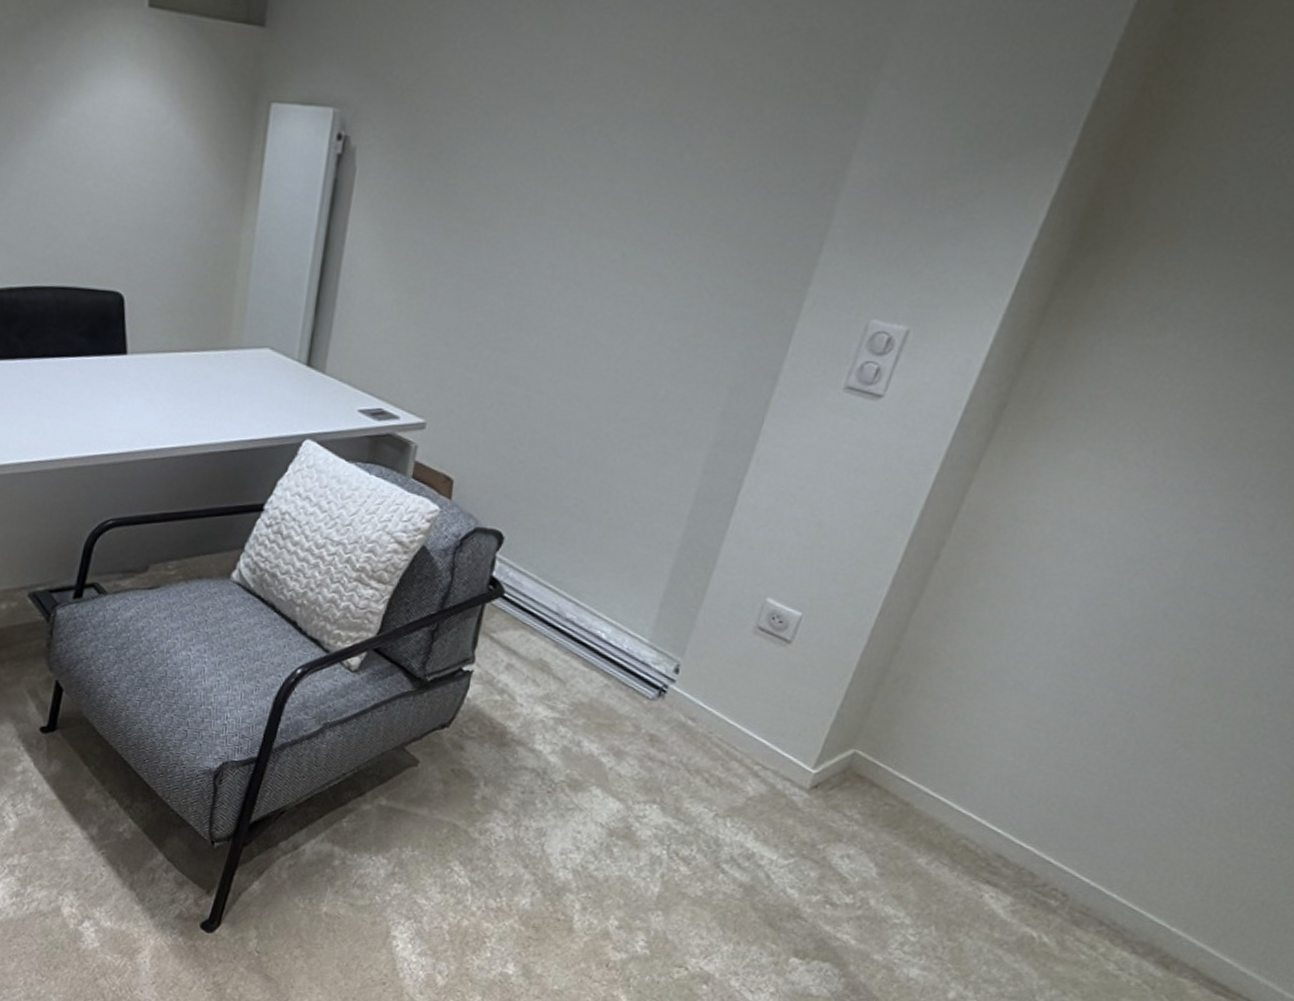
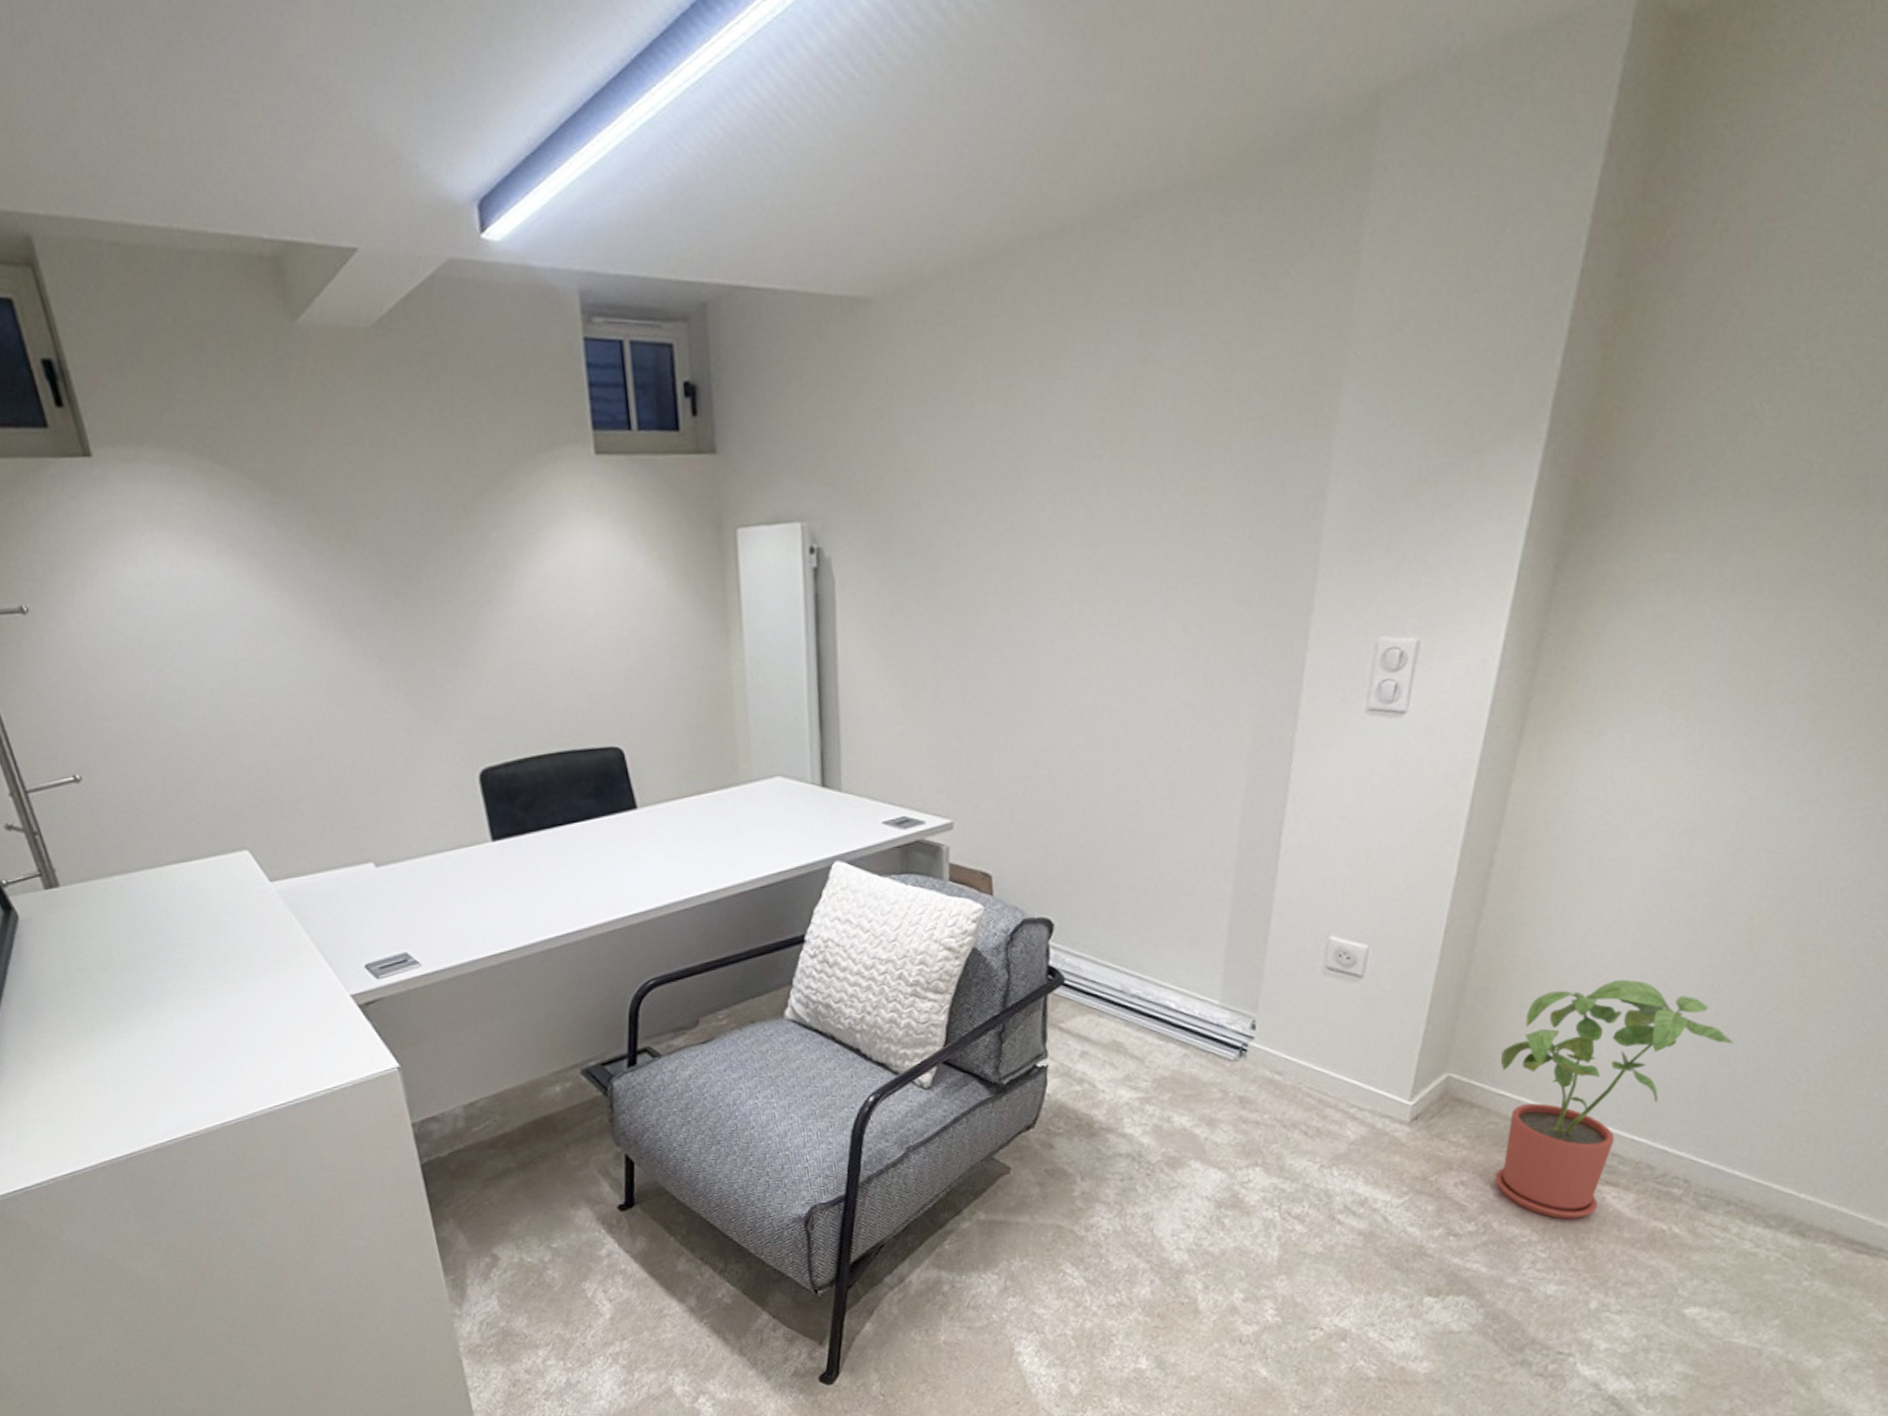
house plant: none [880,690,1137,911] -> present [1494,979,1733,1220]

